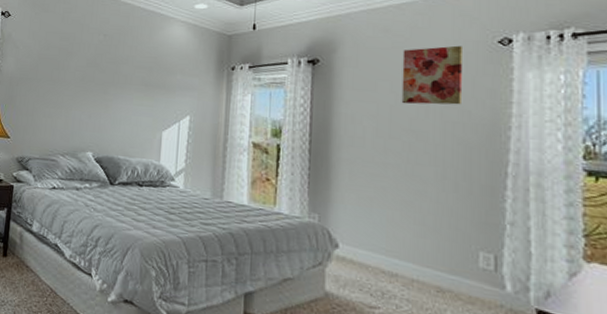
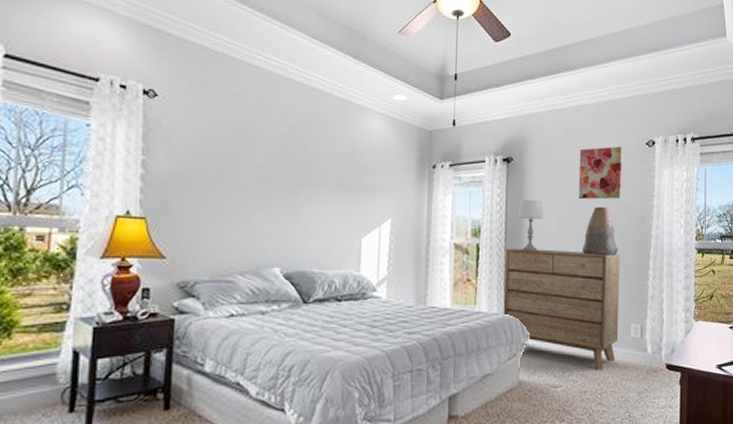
dresser: none [306,151,462,300] -> present [503,248,620,370]
table lamp: none [325,102,357,157] -> present [518,199,544,252]
decorative urn: none [406,112,458,169] -> present [582,206,618,256]

